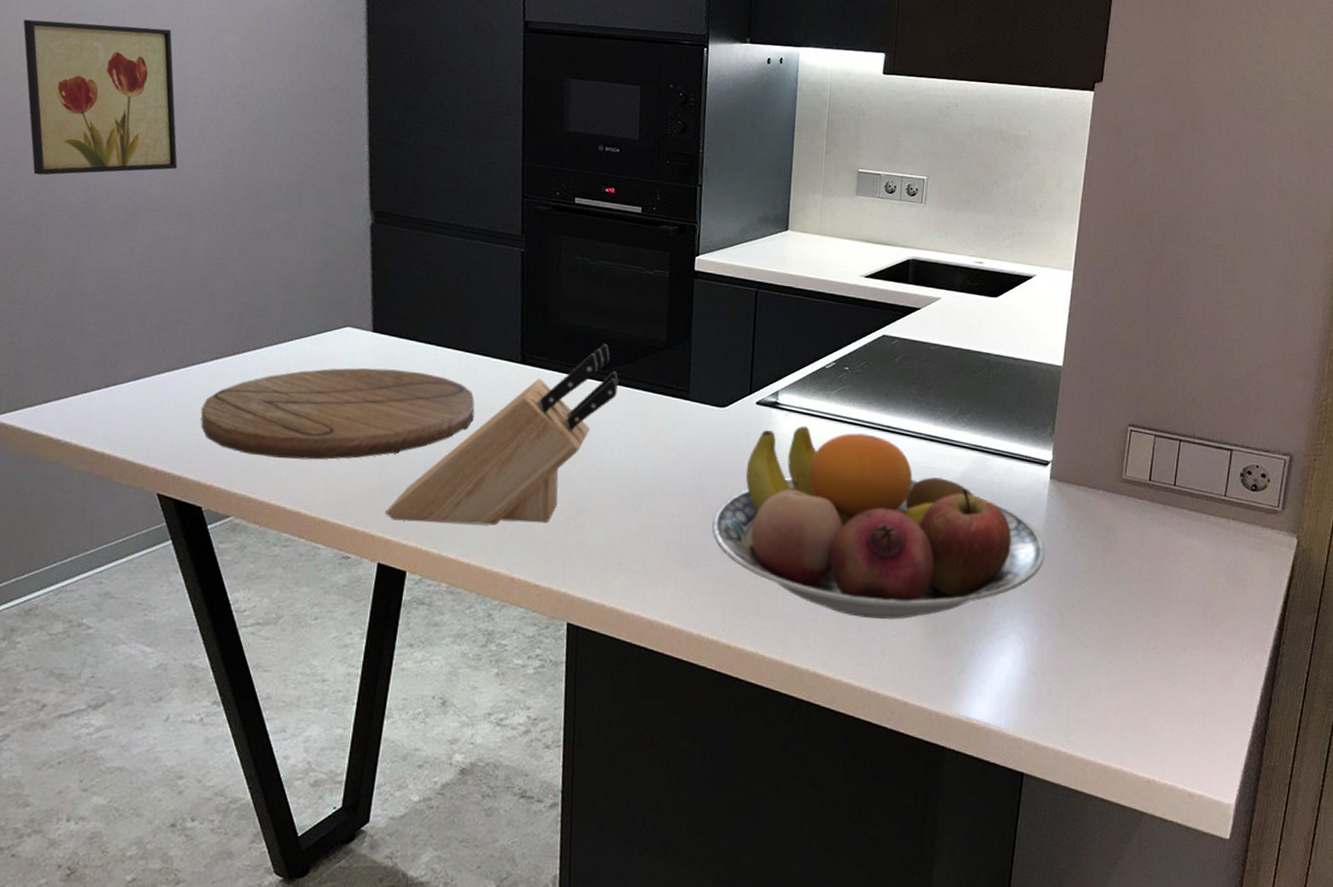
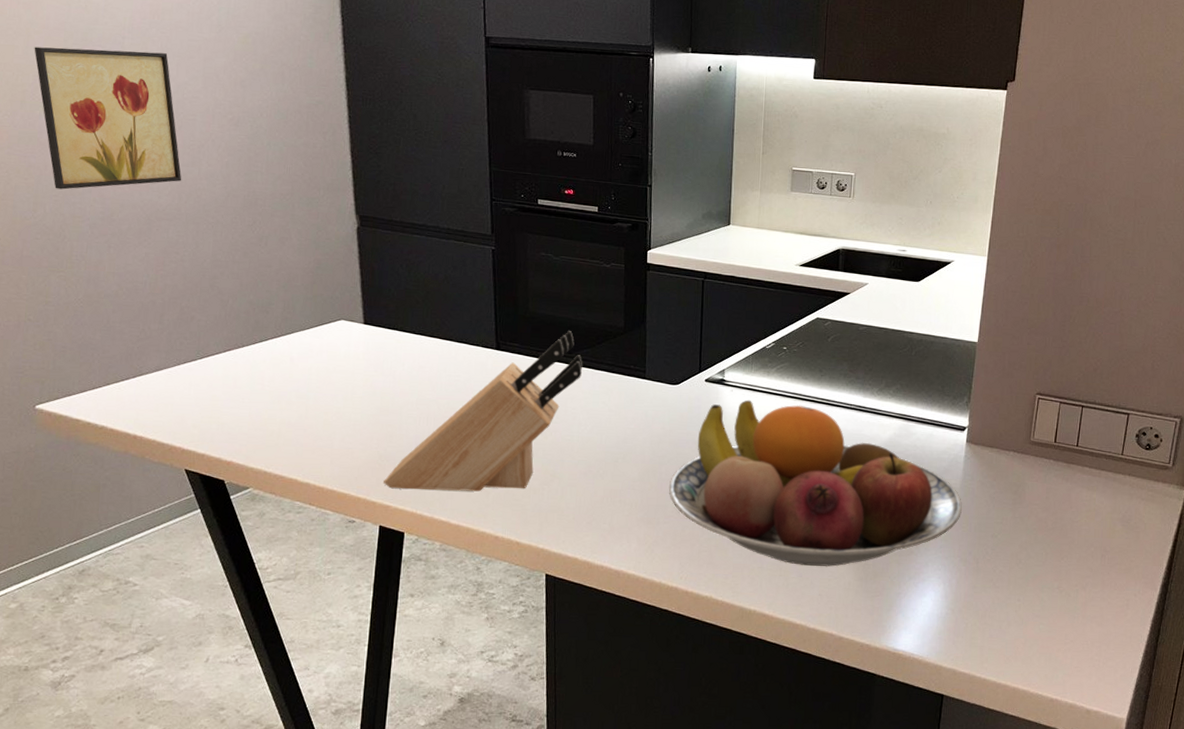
cutting board: present [200,367,475,460] -> none [217,356,457,438]

